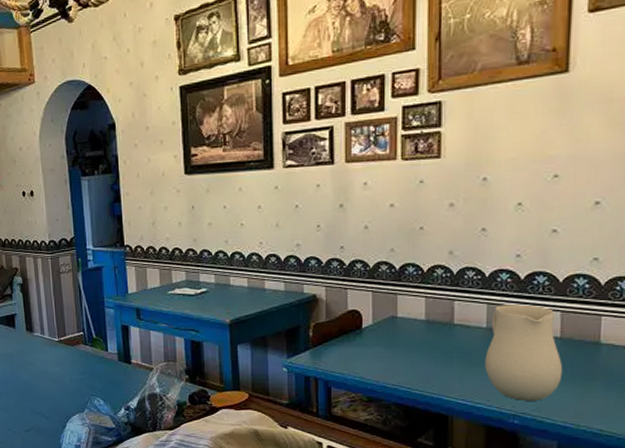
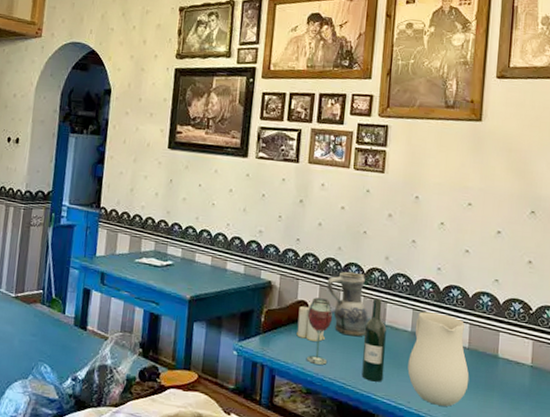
candle: none [350,311,385,349] -> present [296,302,326,341]
wineglass: none [361,305,391,372] -> present [307,297,333,365]
ceramic jug: none [381,273,433,340] -> present [327,271,368,337]
wine bottle: none [429,297,457,383] -> present [361,298,387,382]

